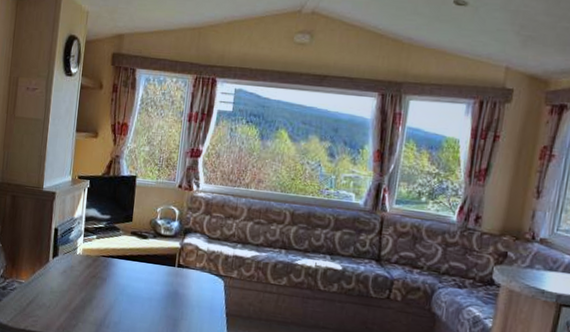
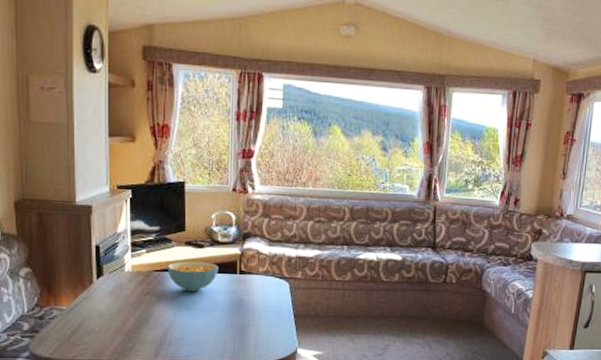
cereal bowl: none [112,249,159,280] -> present [167,261,219,292]

